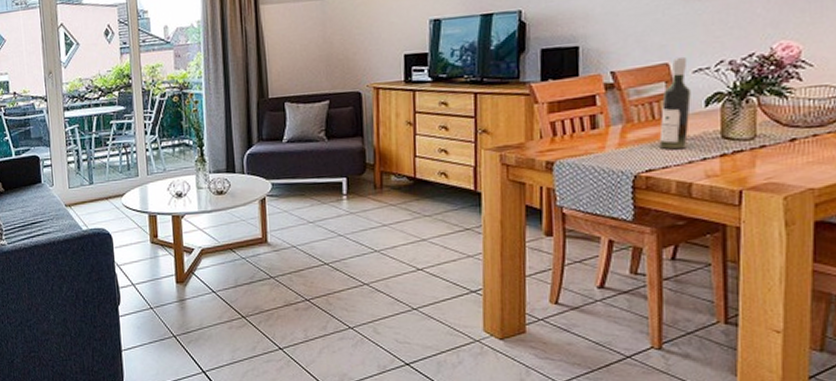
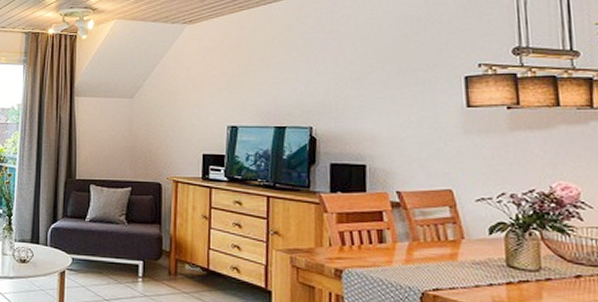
bottle: present [659,56,691,151] -> none [445,185,475,273]

